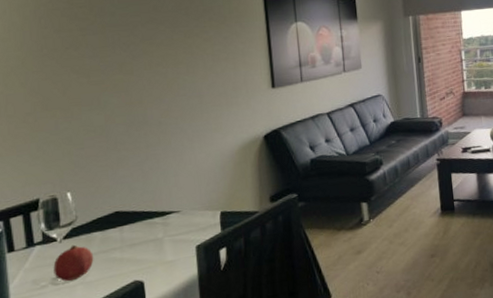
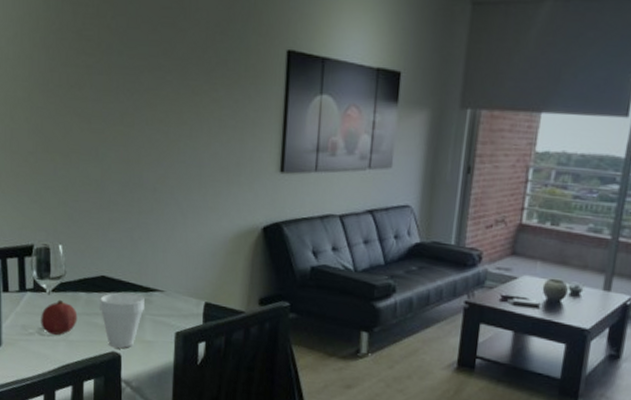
cup: none [116,220,162,277] -> present [100,292,145,349]

